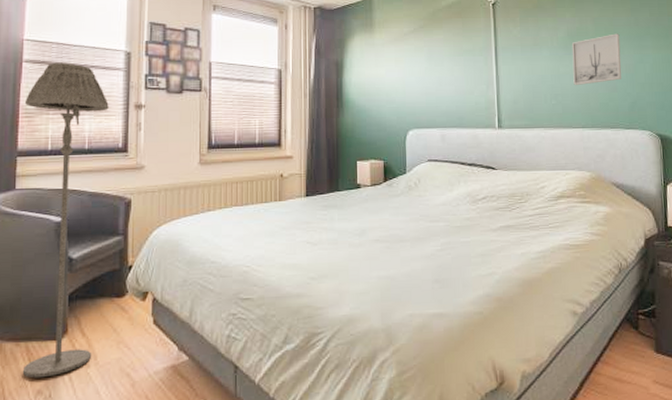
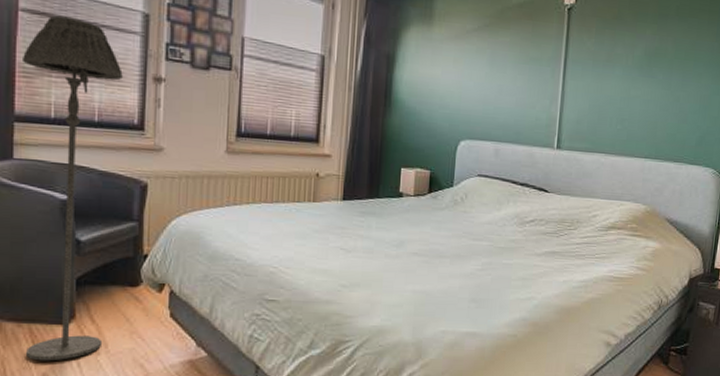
wall art: present [571,33,622,85] -> none [643,59,700,112]

